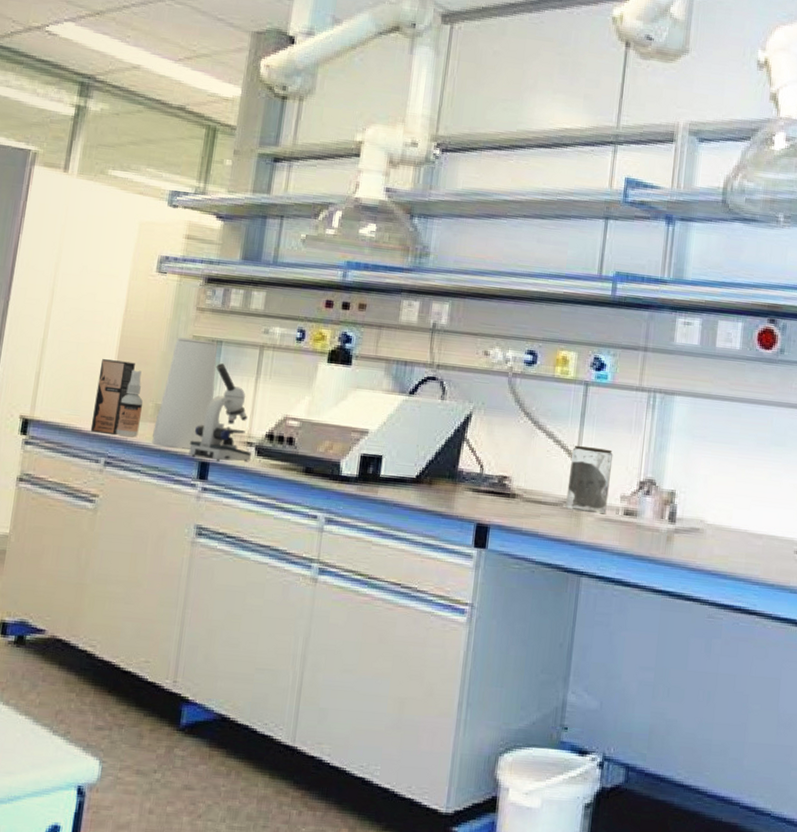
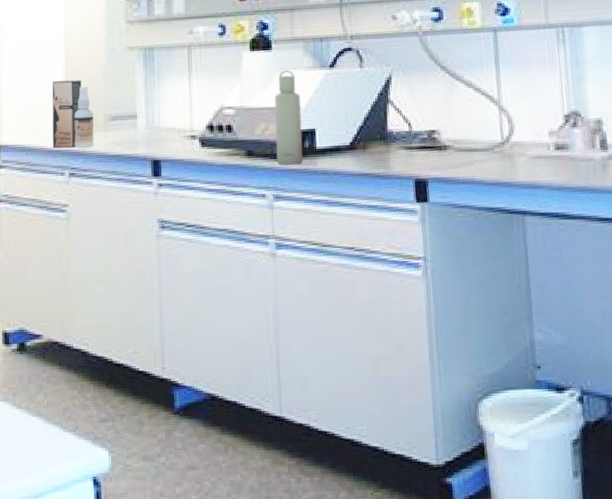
container: present [152,337,218,451] -> none [107,49,154,153]
microscope: present [189,363,251,462] -> none [140,68,196,158]
bottle: none [335,389,373,491] -> present [274,70,303,166]
jar: present [565,446,613,514] -> none [493,89,538,153]

